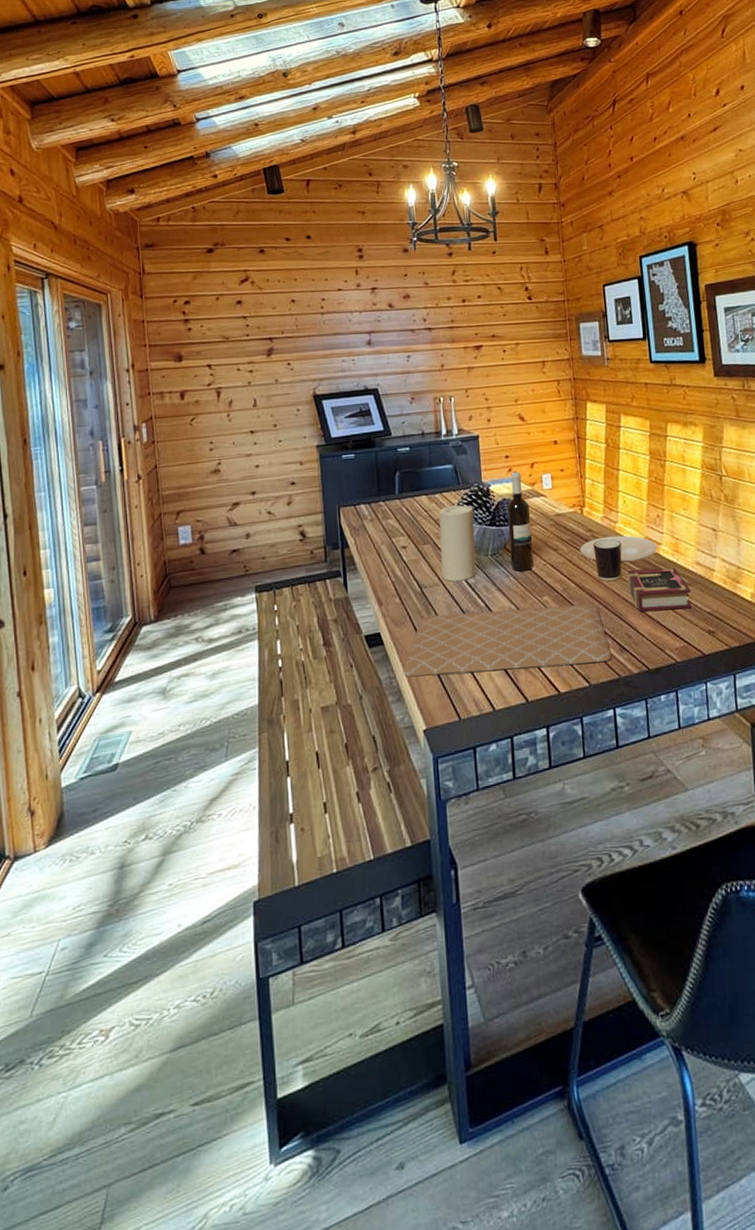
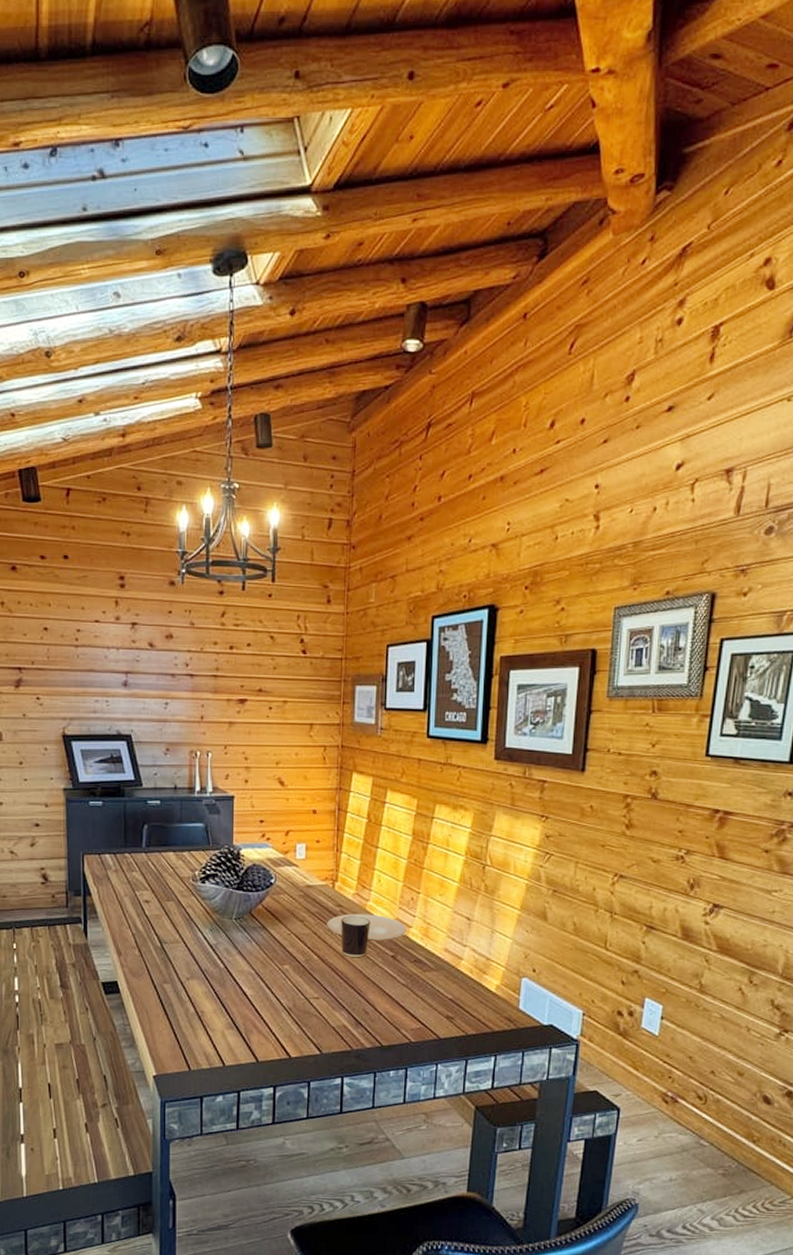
placemat: present [403,604,612,677] -> none [137,971,346,1034]
candle: present [439,505,477,582] -> none [183,865,221,941]
wine bottle: present [506,471,534,572] -> none [255,837,280,938]
book: present [627,567,692,612] -> none [371,948,435,993]

